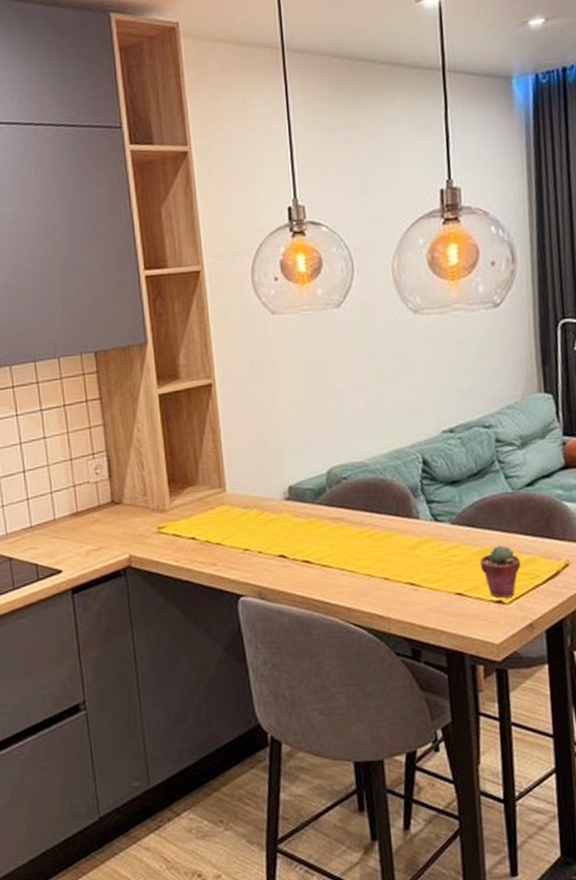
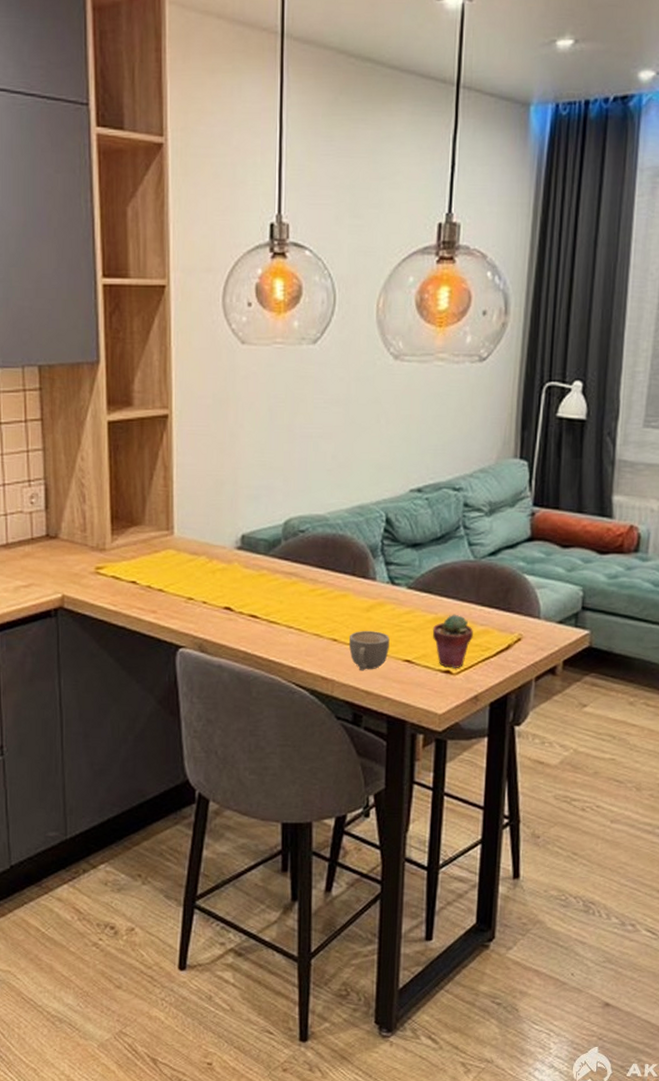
mug: none [399,567,440,607] -> present [348,631,390,671]

